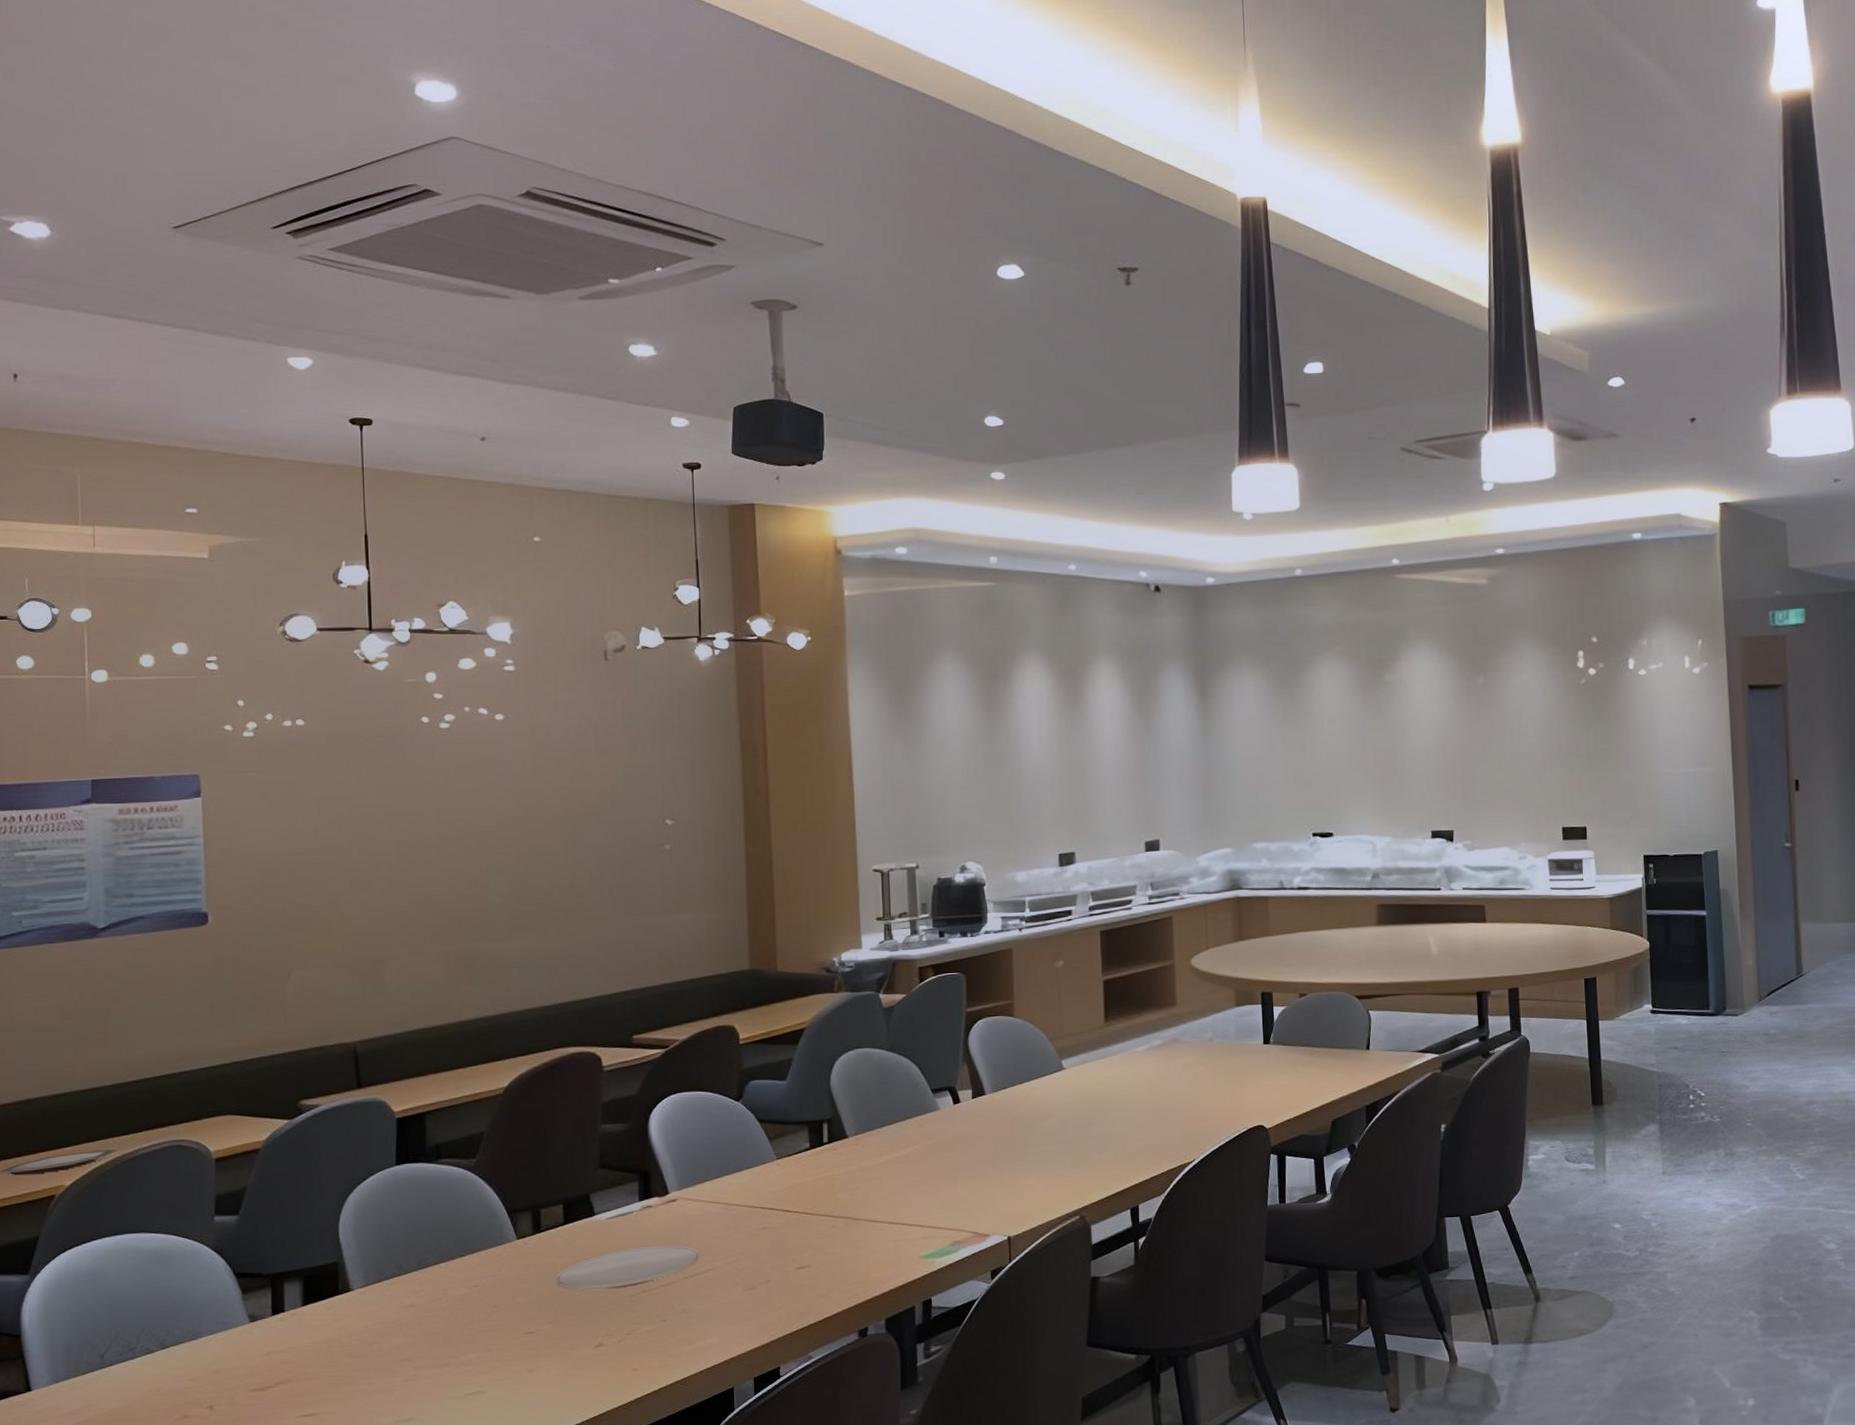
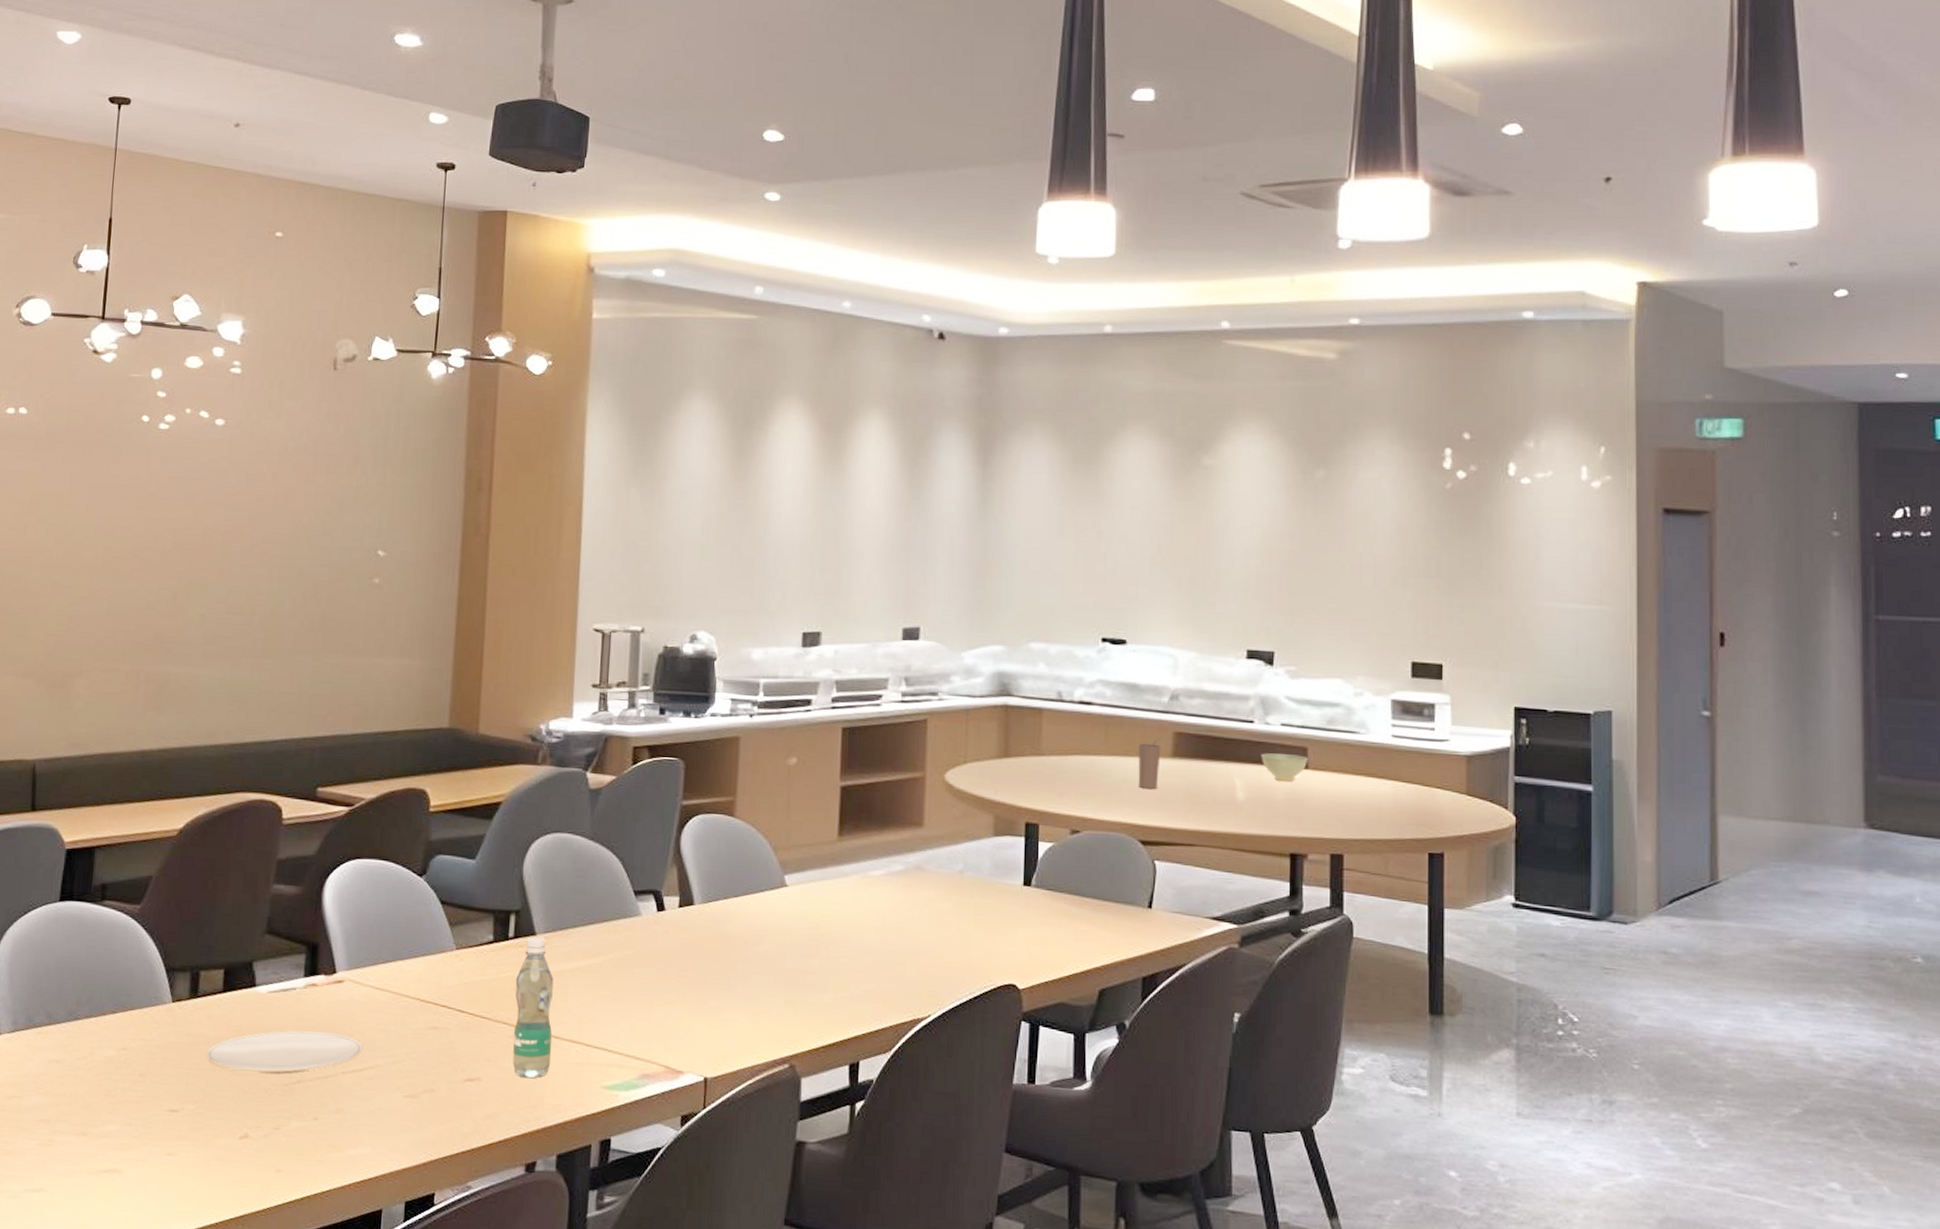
bottle: none [833,1138,872,1259] -> present [512,936,554,1079]
cup: none [1349,910,1368,954] -> present [1138,737,1161,790]
bowl: none [1448,912,1486,935] -> present [1261,753,1309,781]

